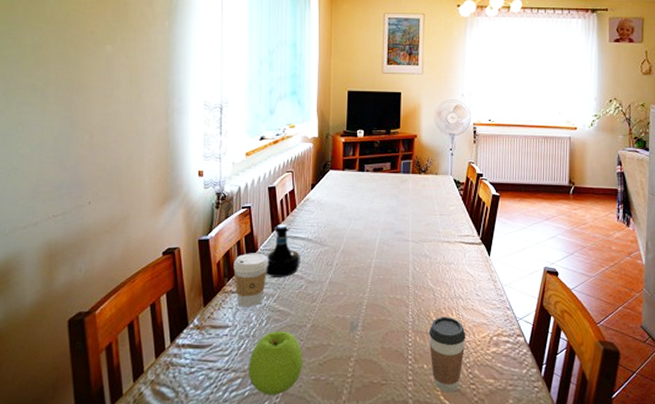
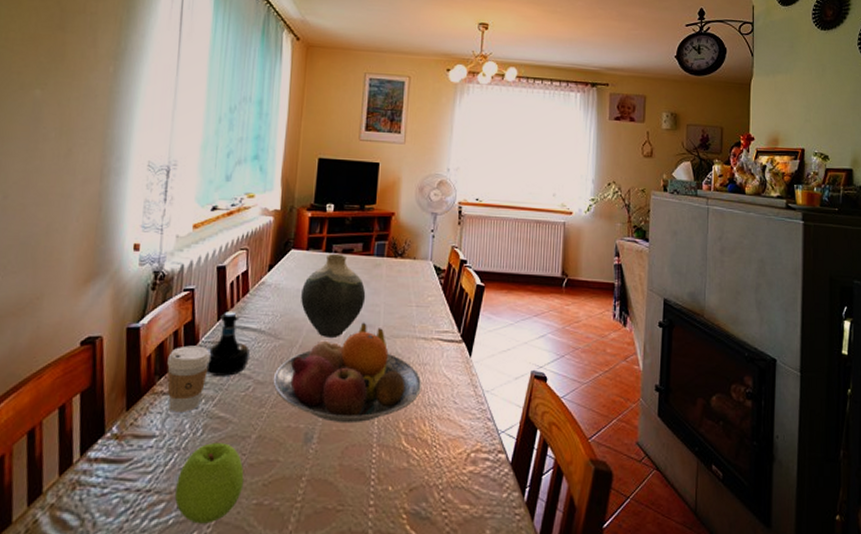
fruit bowl: none [321,229,449,314] -> present [273,322,423,424]
vase: none [341,173,396,243] -> present [301,254,366,337]
coffee cup: present [429,317,466,391] -> none [396,428,440,520]

